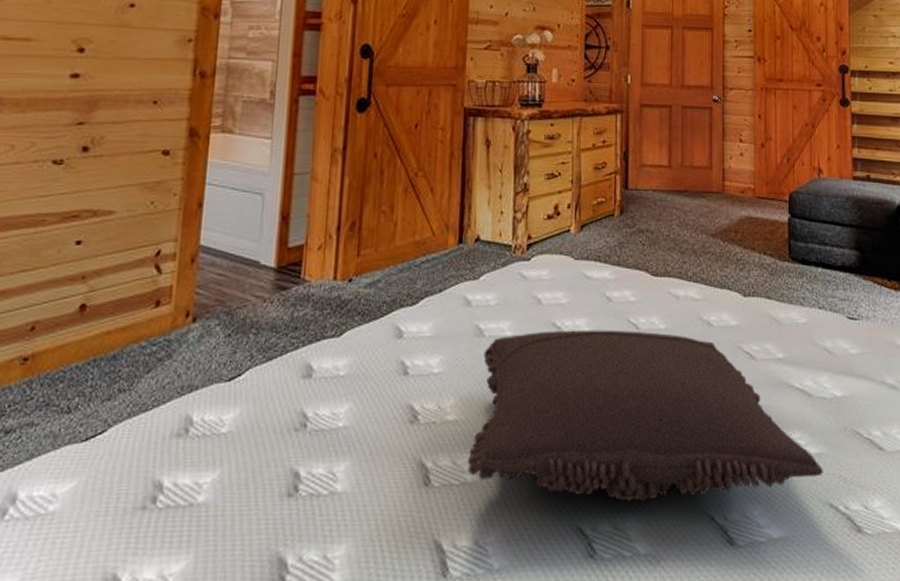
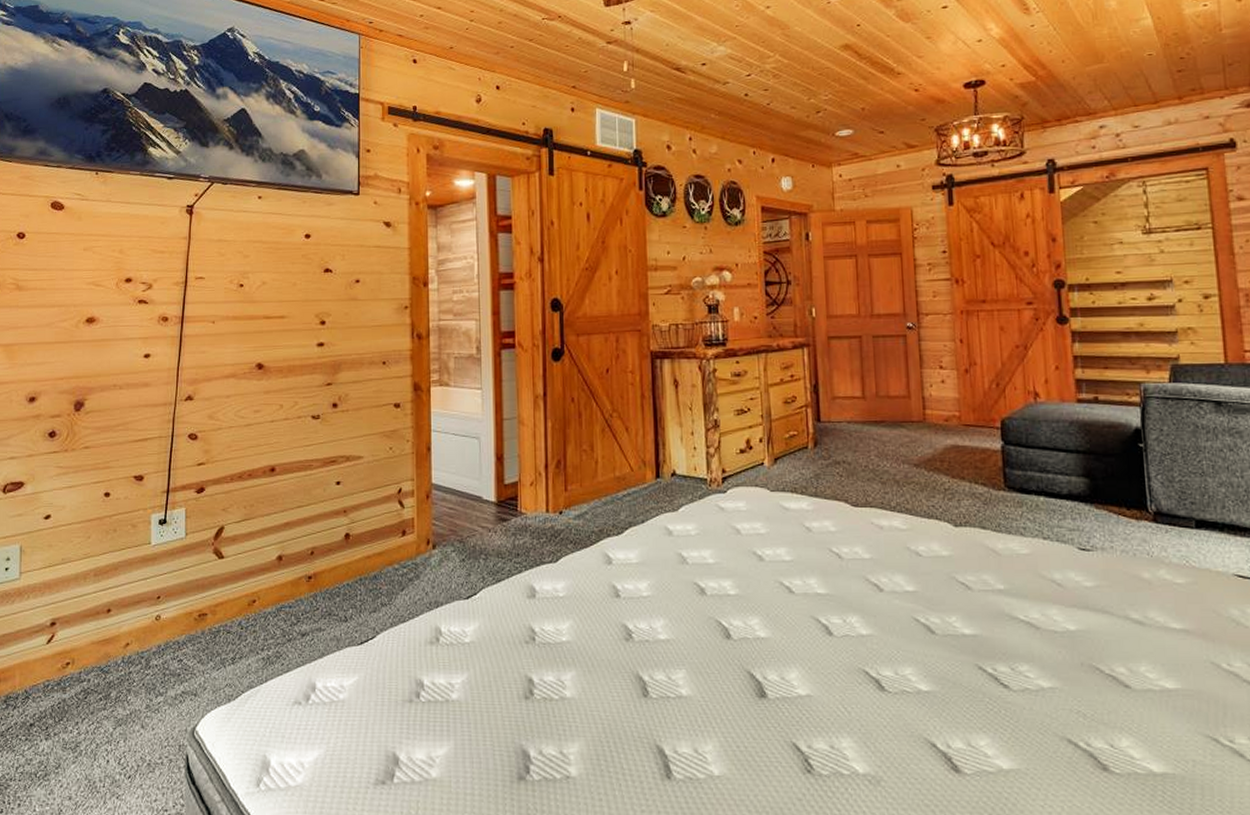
pillow: present [467,330,823,502] -> none [681,559,1058,725]

